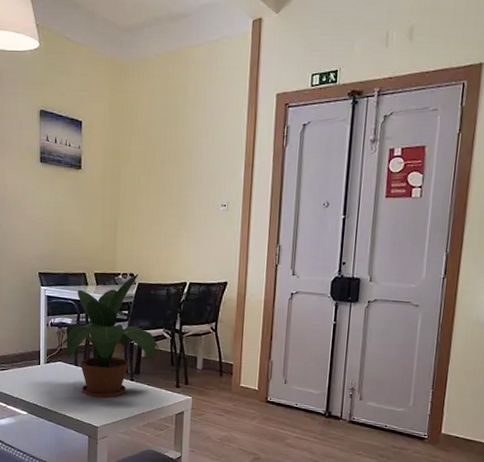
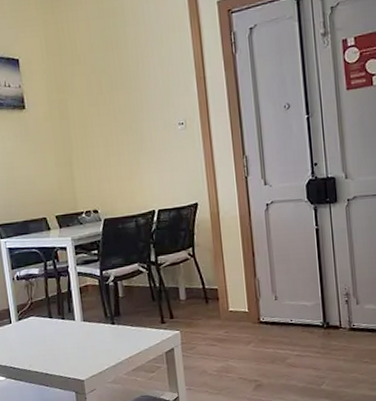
potted plant: present [55,274,160,398] -> none [26,209,139,349]

